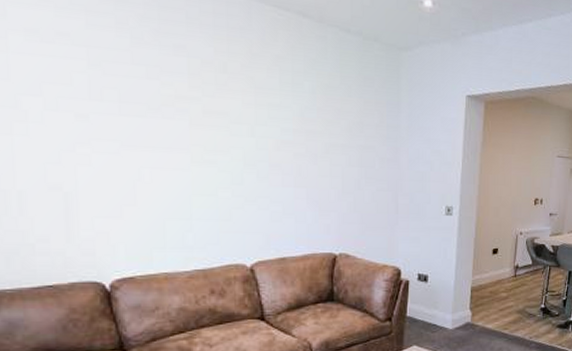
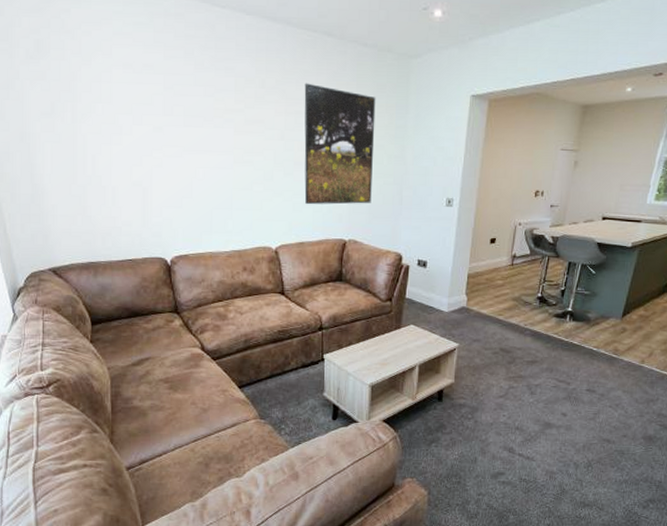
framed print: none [277,70,364,214] -> present [304,83,376,205]

